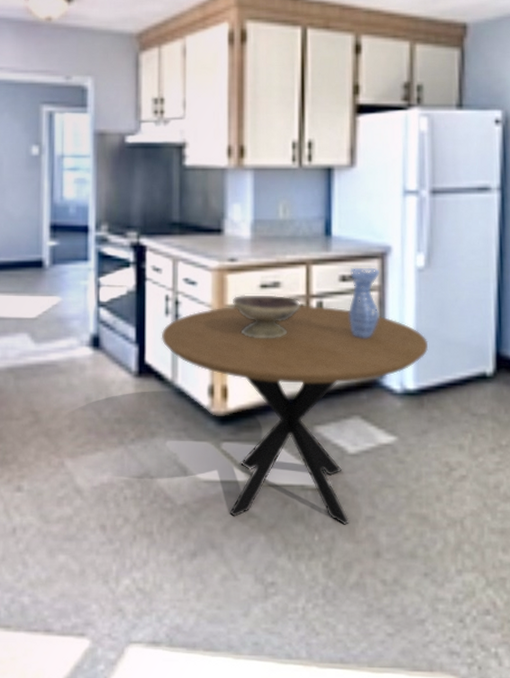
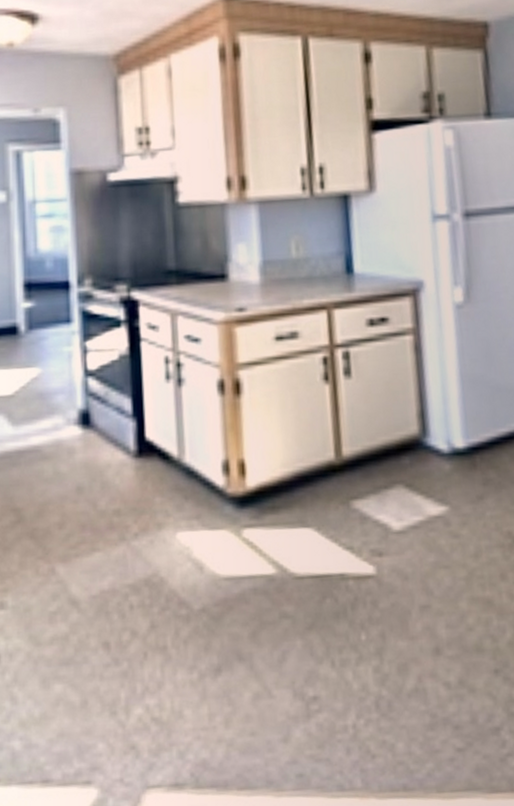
dining table: present [161,305,429,525] -> none [162,356,477,619]
decorative bowl: present [233,294,301,339] -> none [244,347,325,401]
vase: present [348,267,381,339] -> none [378,306,419,392]

